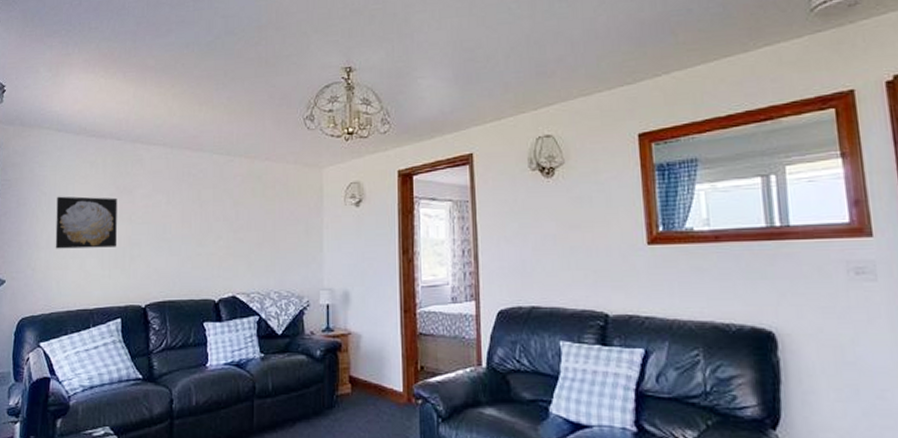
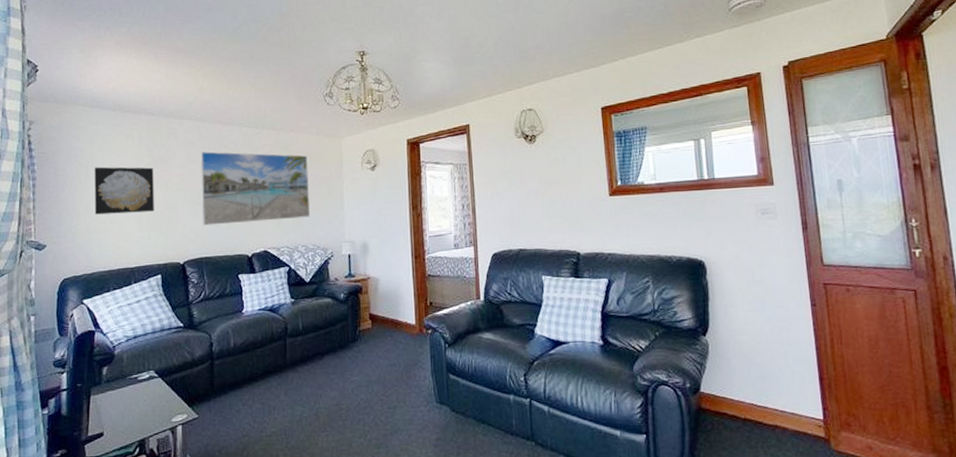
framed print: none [167,181,284,265] -> present [200,151,310,226]

